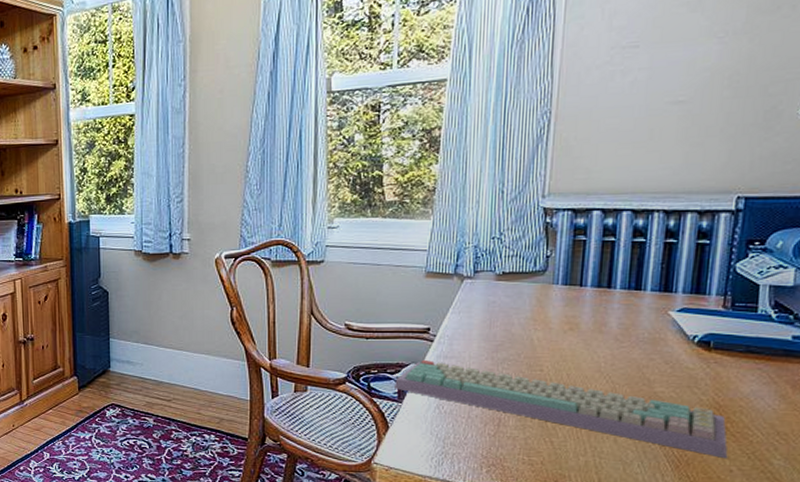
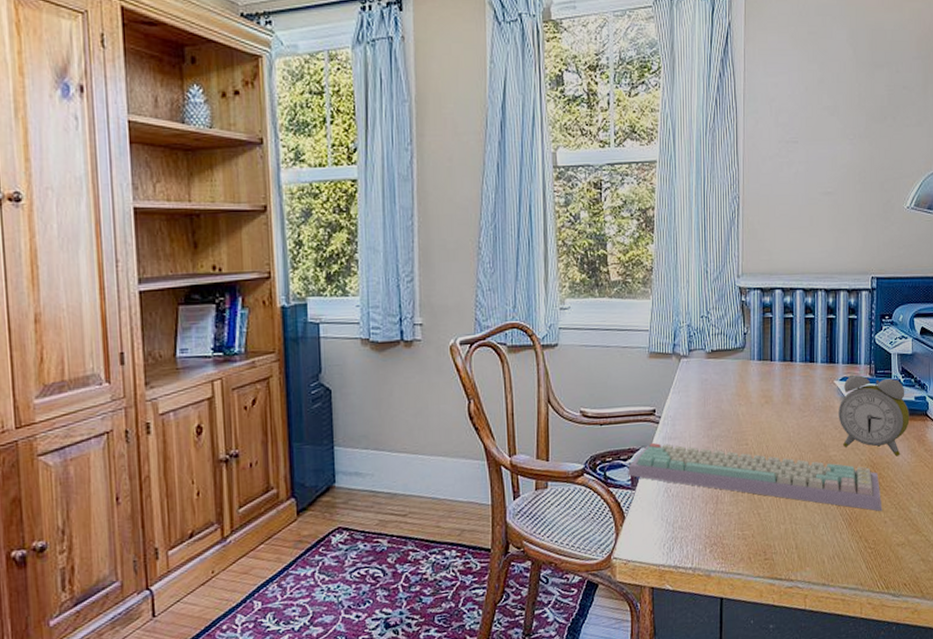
alarm clock: none [671,306,782,401] -> present [838,374,910,457]

